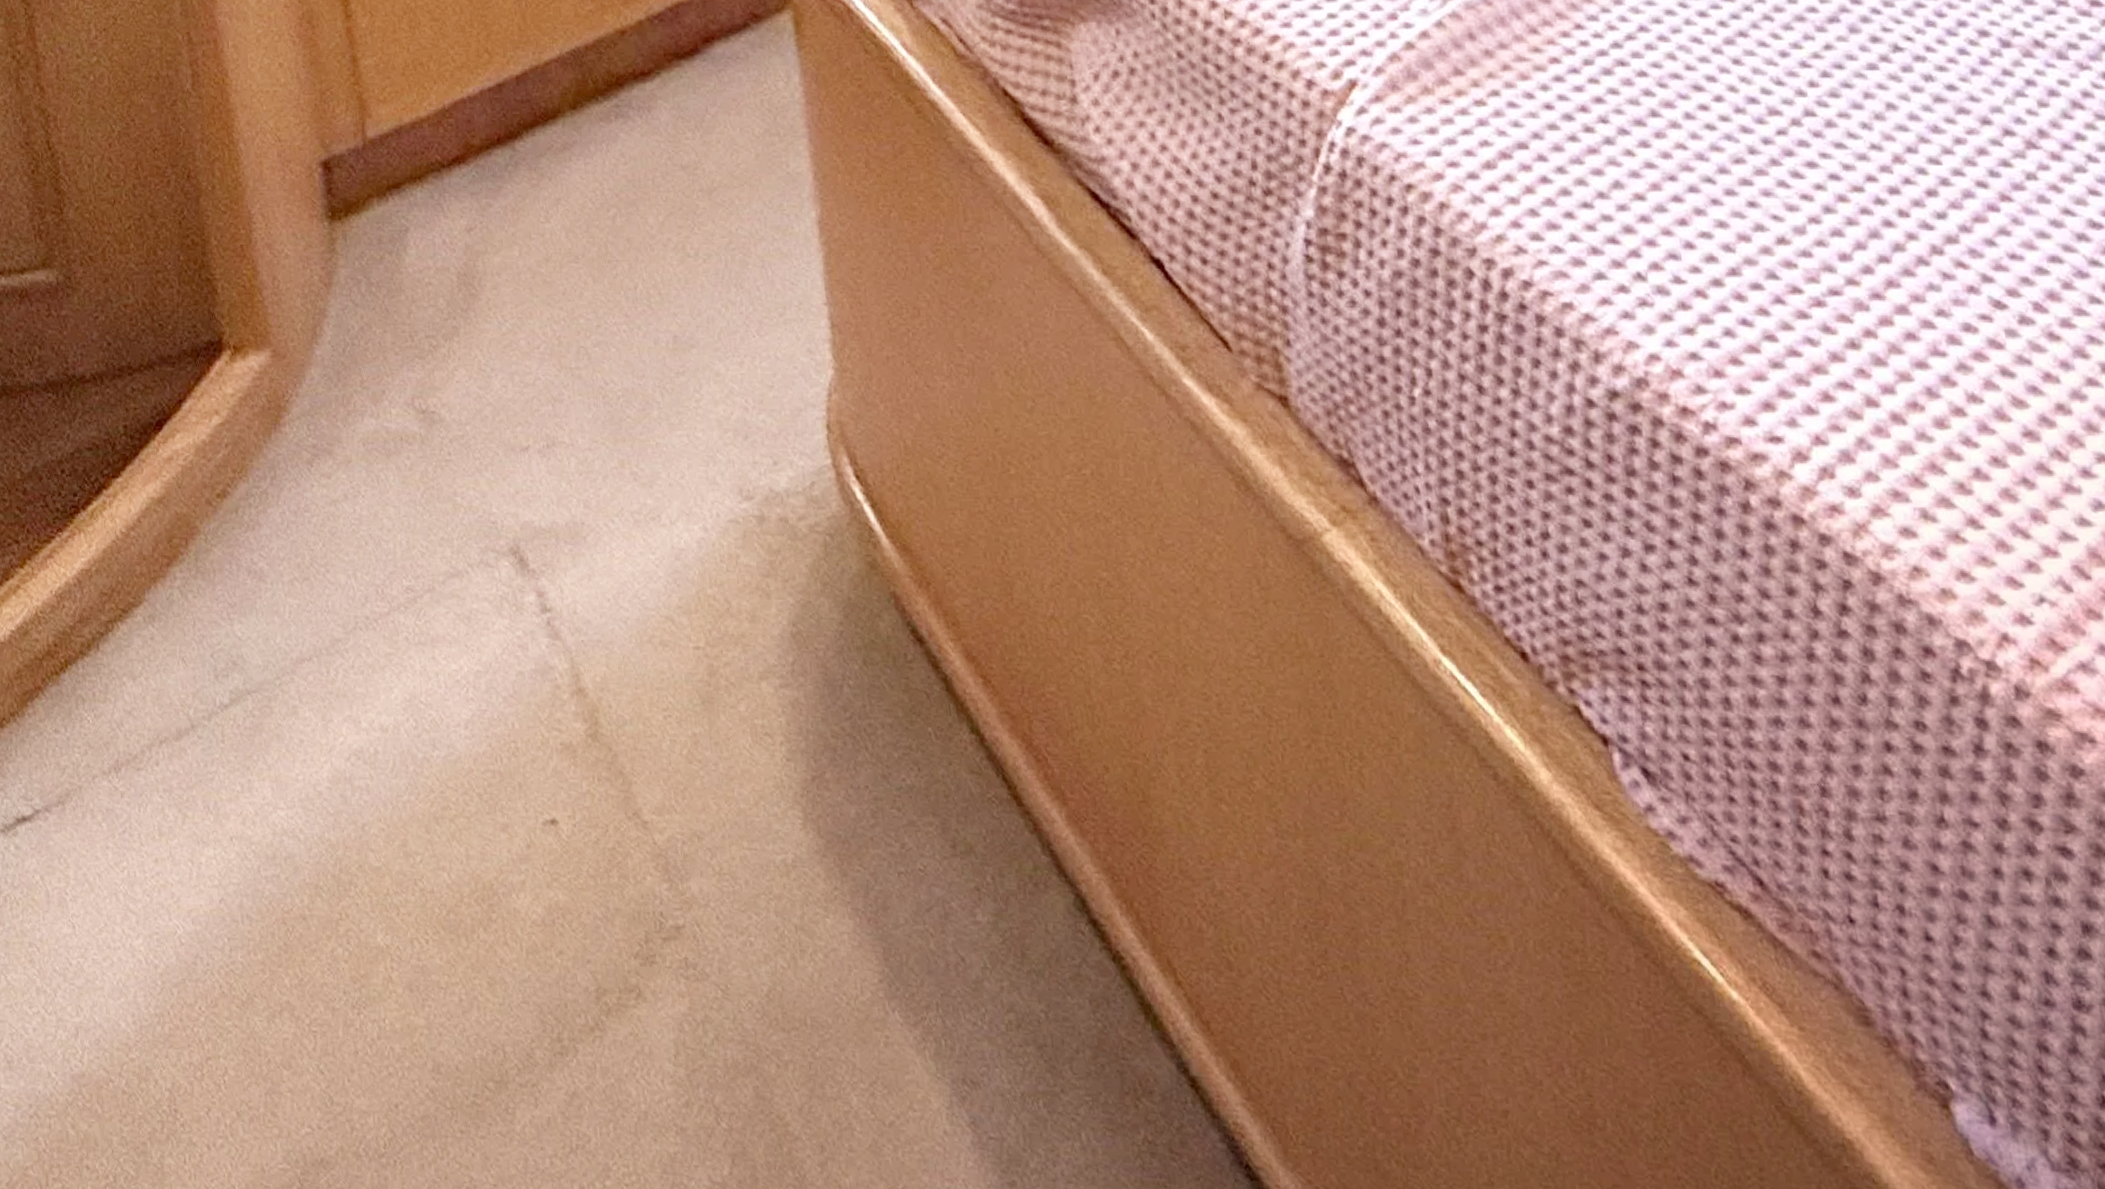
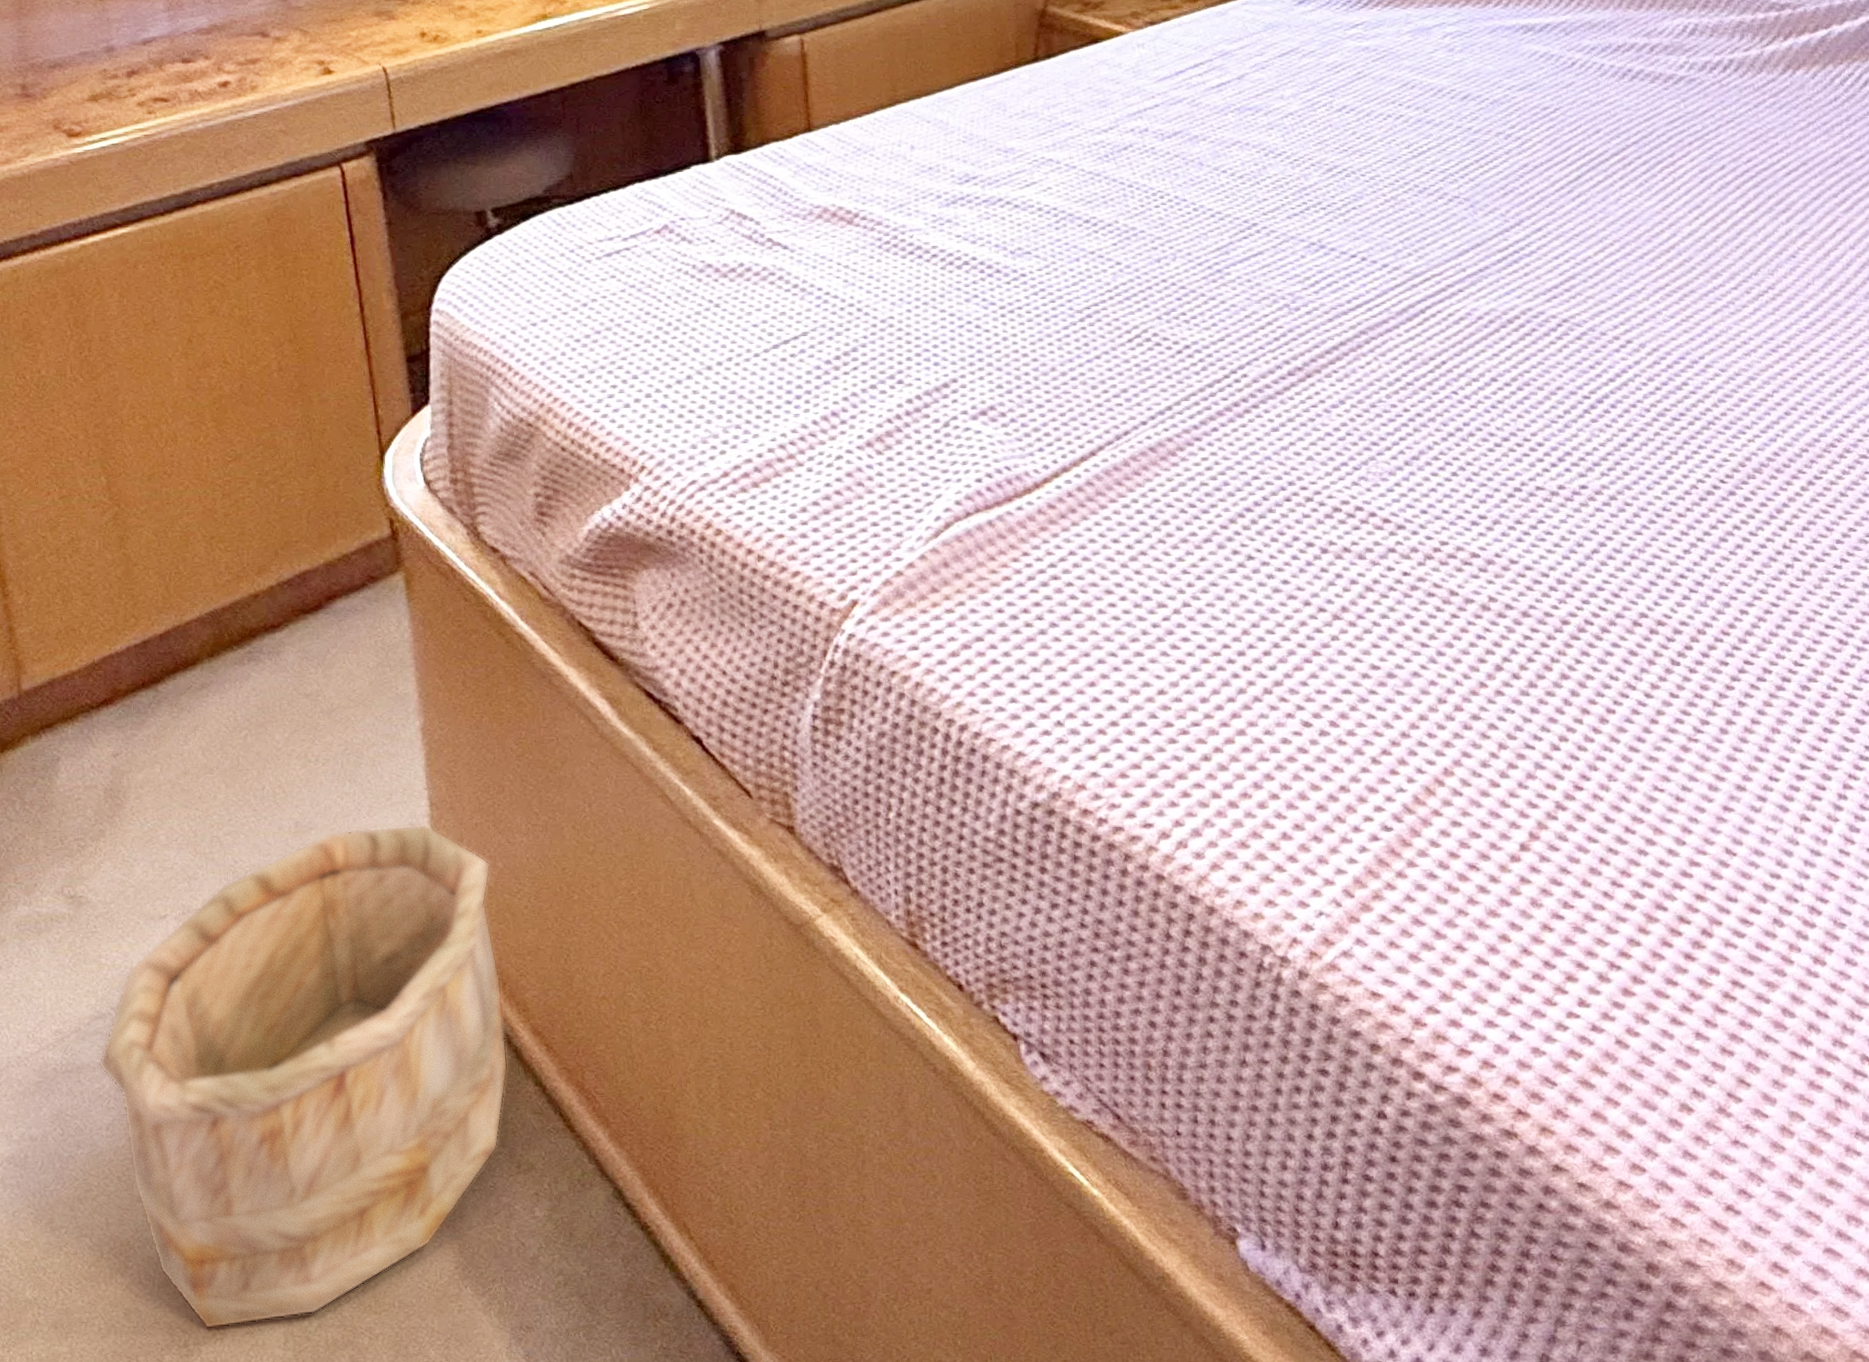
wooden bucket: none [455,351,937,1022] -> present [98,824,508,1329]

